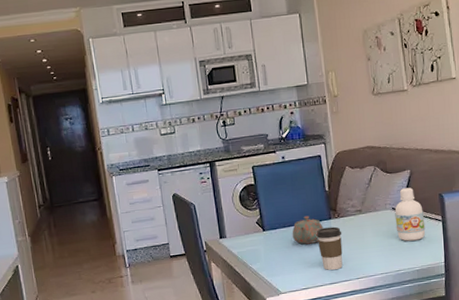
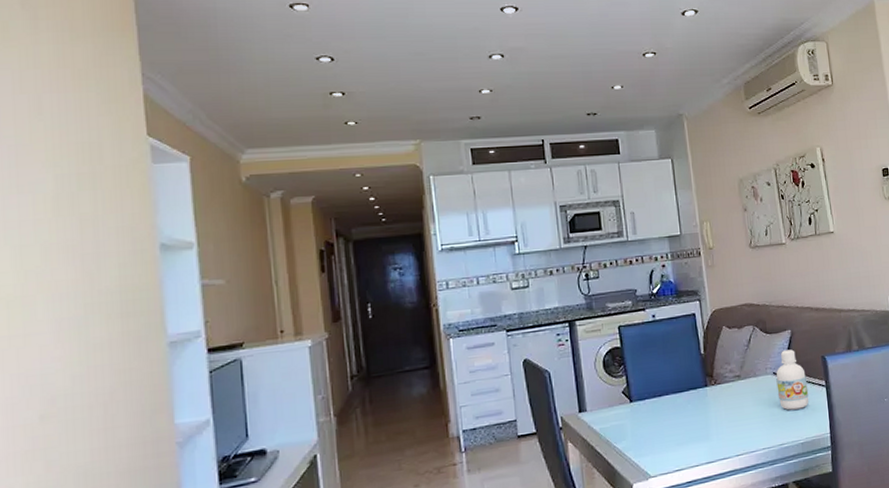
teapot: present [292,216,324,245] -> none [663,383,699,417]
coffee cup: present [316,226,343,271] -> none [690,395,721,447]

